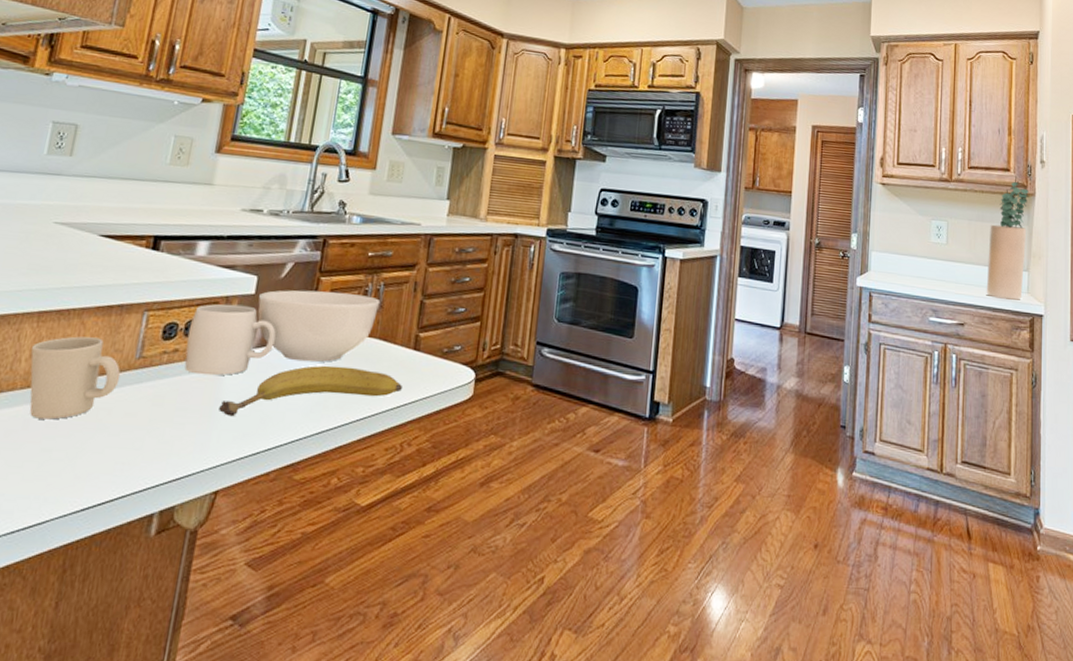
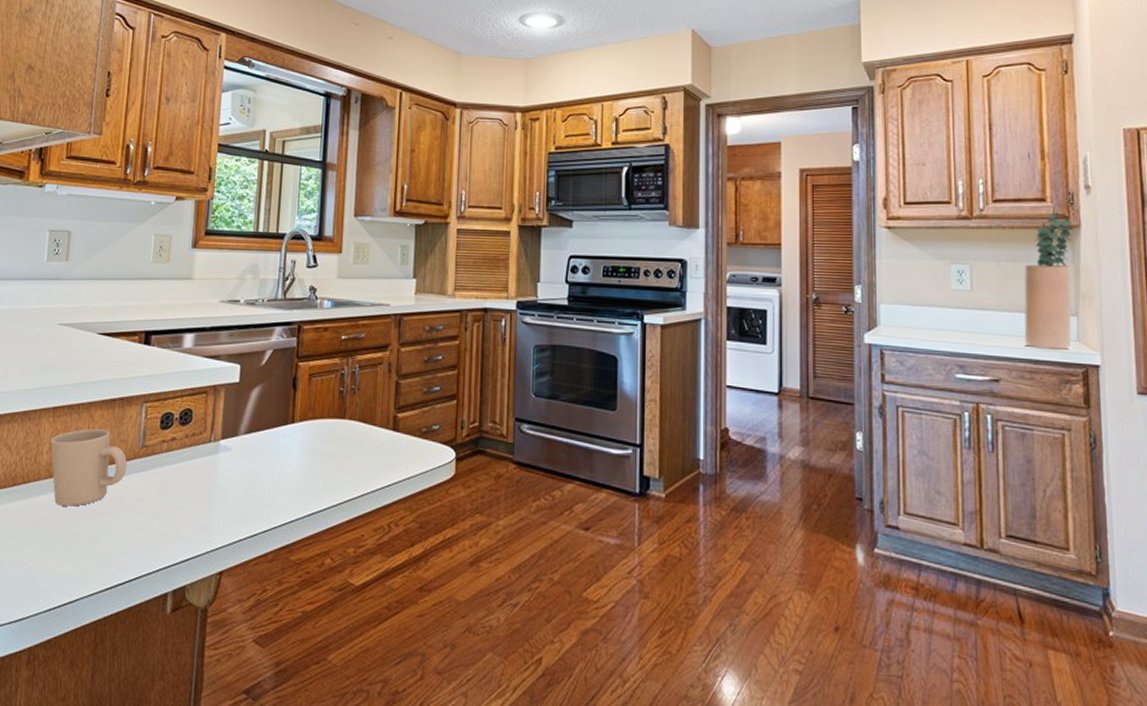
mug: present [184,304,276,376] -> none [182,392,262,462]
fruit: present [219,365,403,417] -> none [216,448,386,501]
bowl: present [258,290,381,363] -> none [242,376,357,447]

